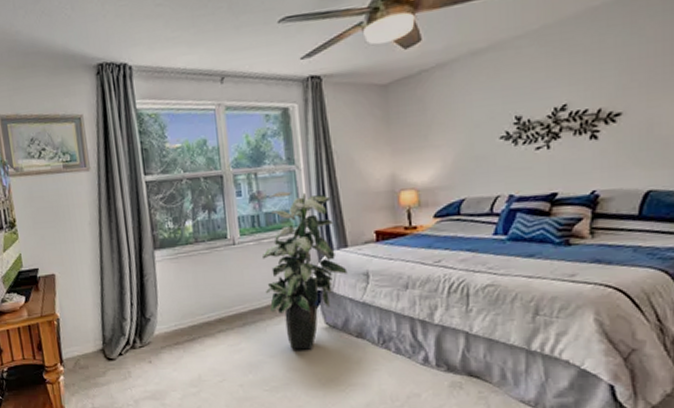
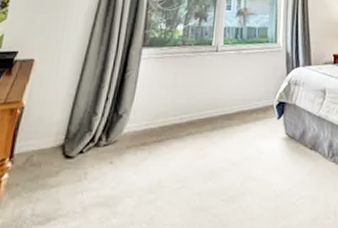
indoor plant: present [261,191,348,350] -> none [237,11,309,159]

